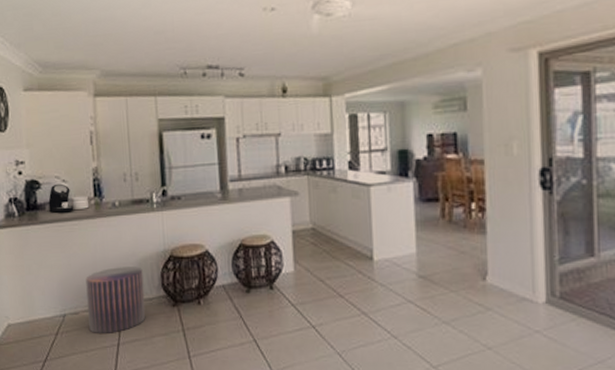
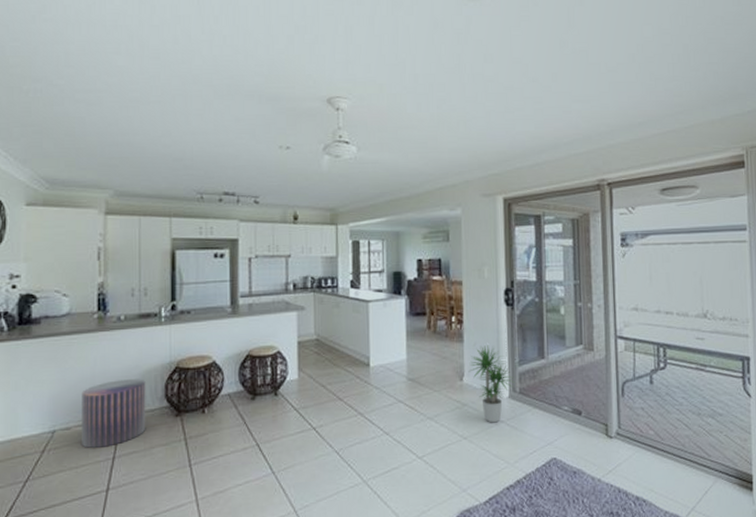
coffee machine: present [48,183,88,214] -> none [45,297,90,328]
potted plant: none [493,238,553,333] -> present [468,345,514,423]

